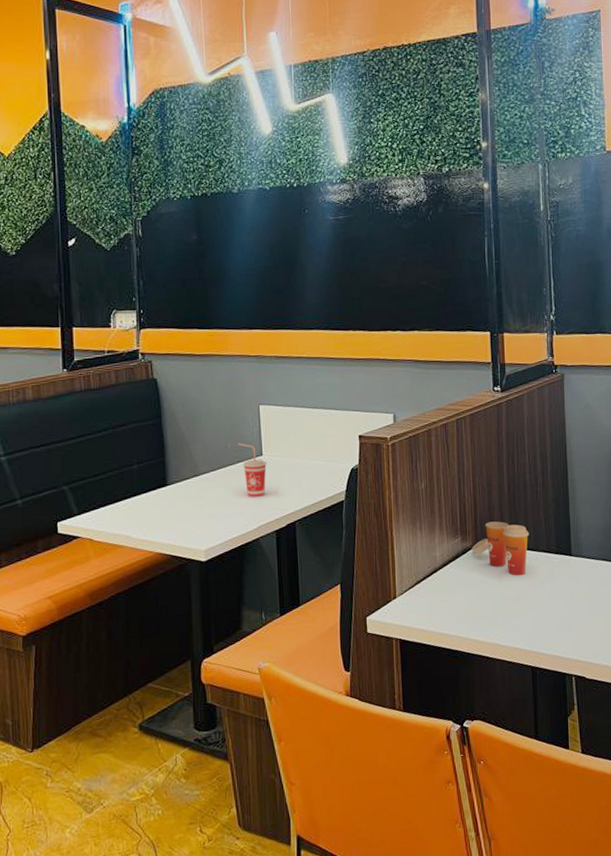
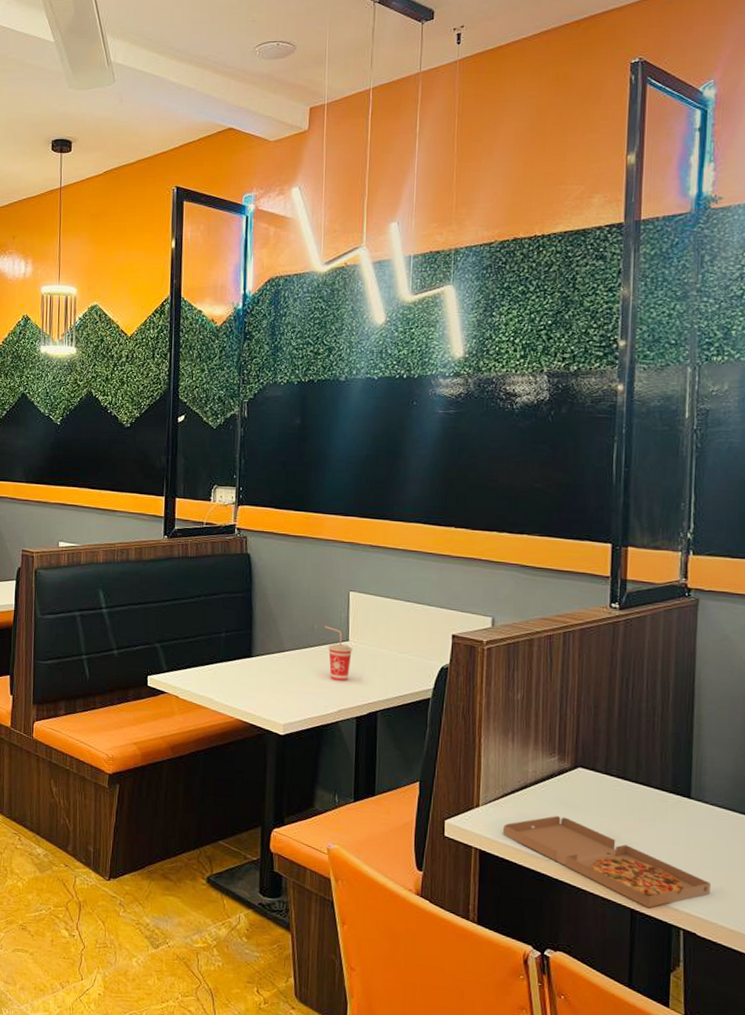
pizza: none [418,593,593,663] -> present [502,816,710,908]
beverage cup: present [472,521,529,576] -> none [570,745,640,810]

